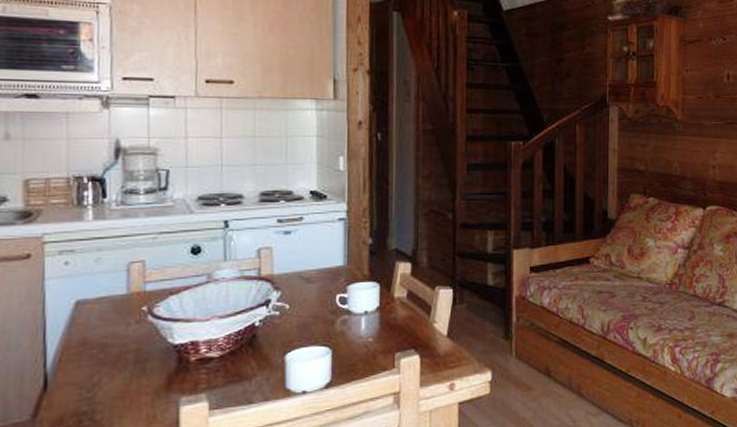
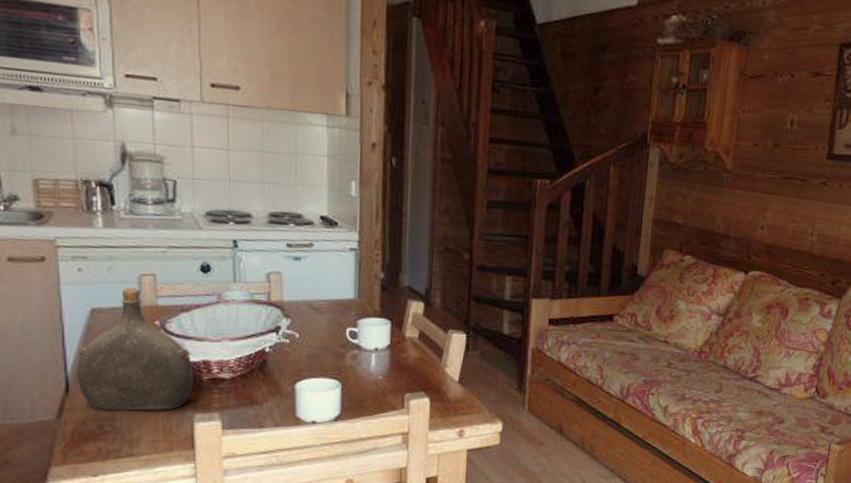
water jug: none [57,276,182,404] -> present [77,287,195,411]

